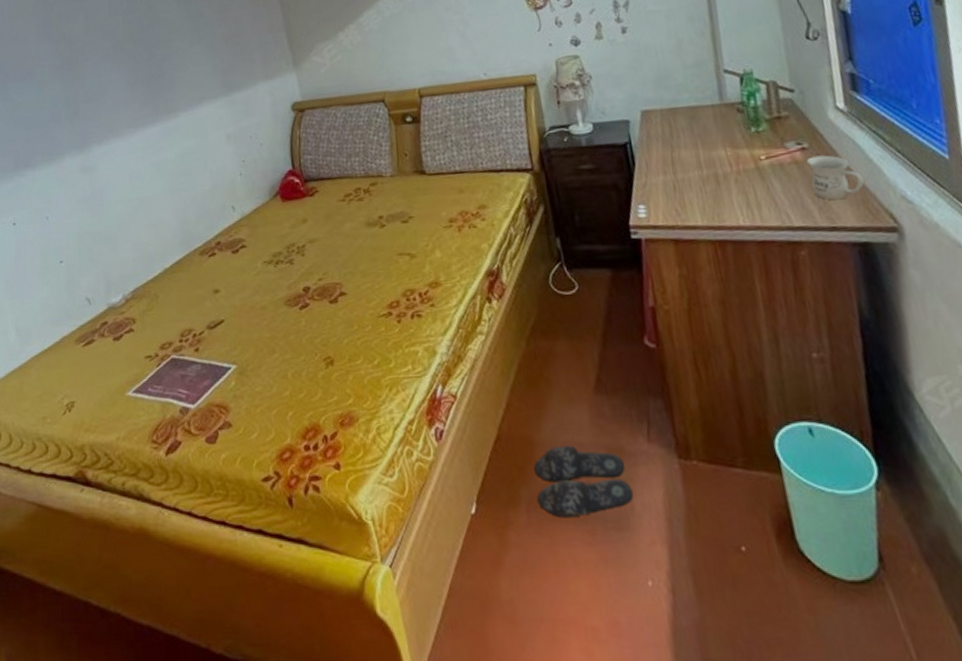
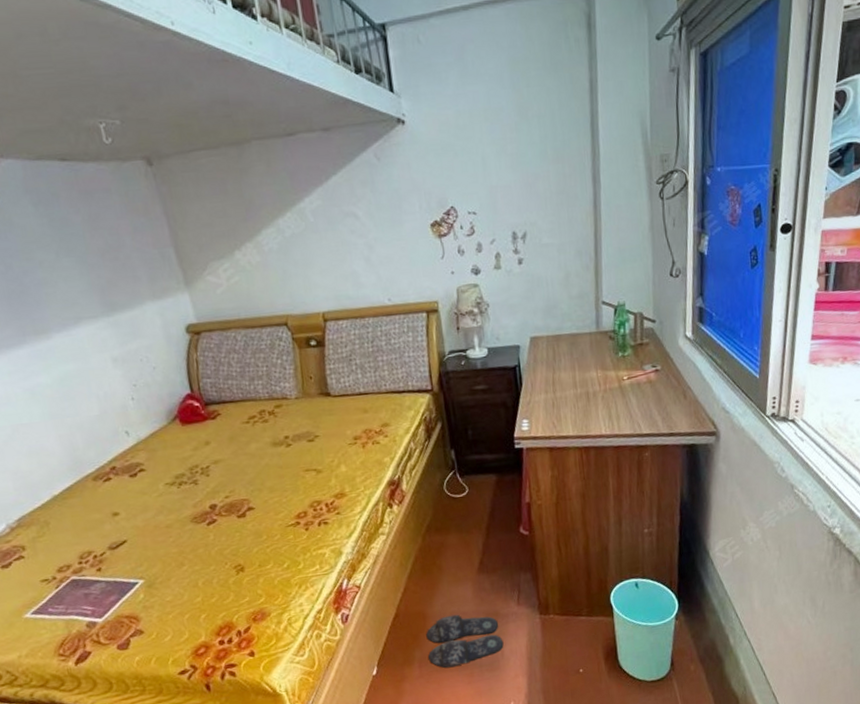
mug: present [806,155,864,201] -> none [658,375,697,413]

